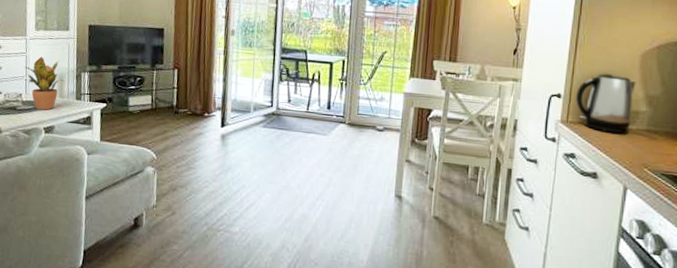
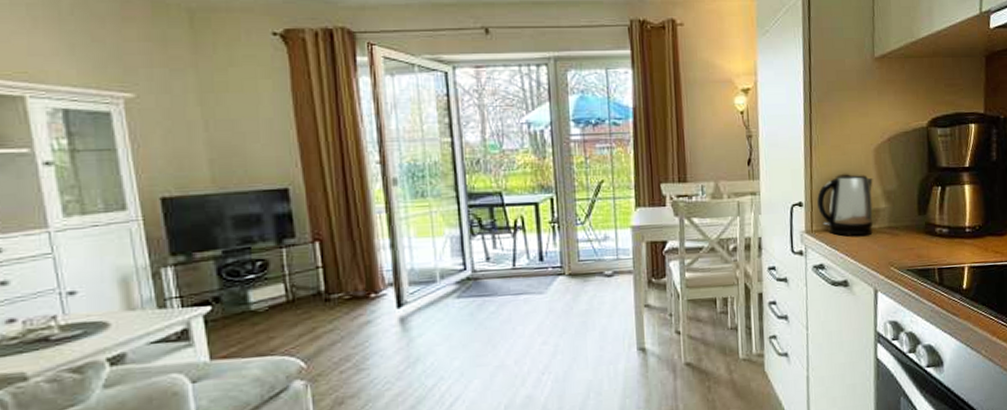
potted plant: present [24,56,66,111] -> none [52,254,134,335]

